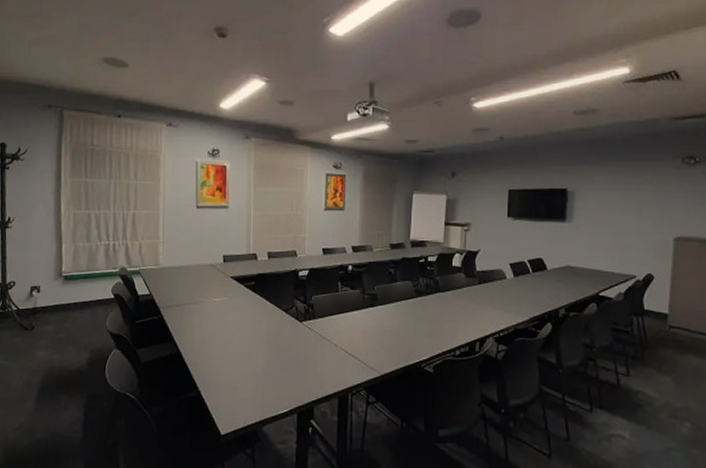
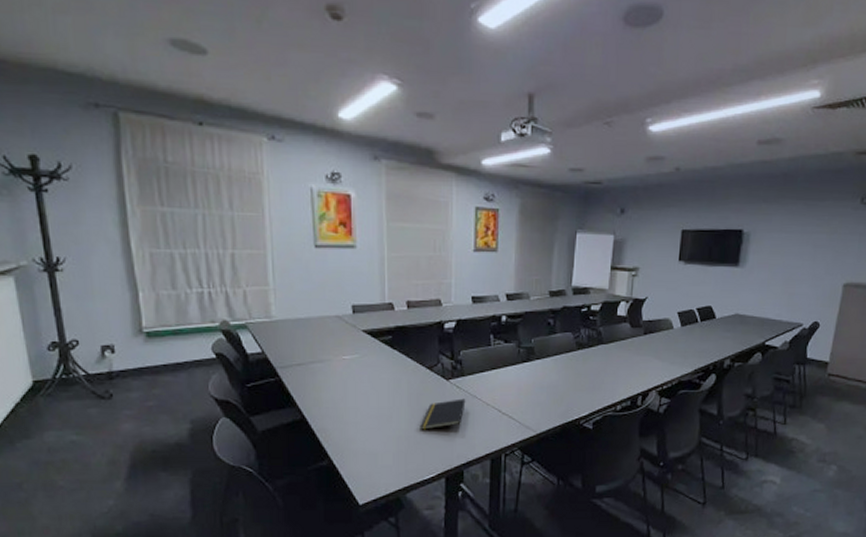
notepad: none [276,339,316,367] -> present [419,398,466,430]

